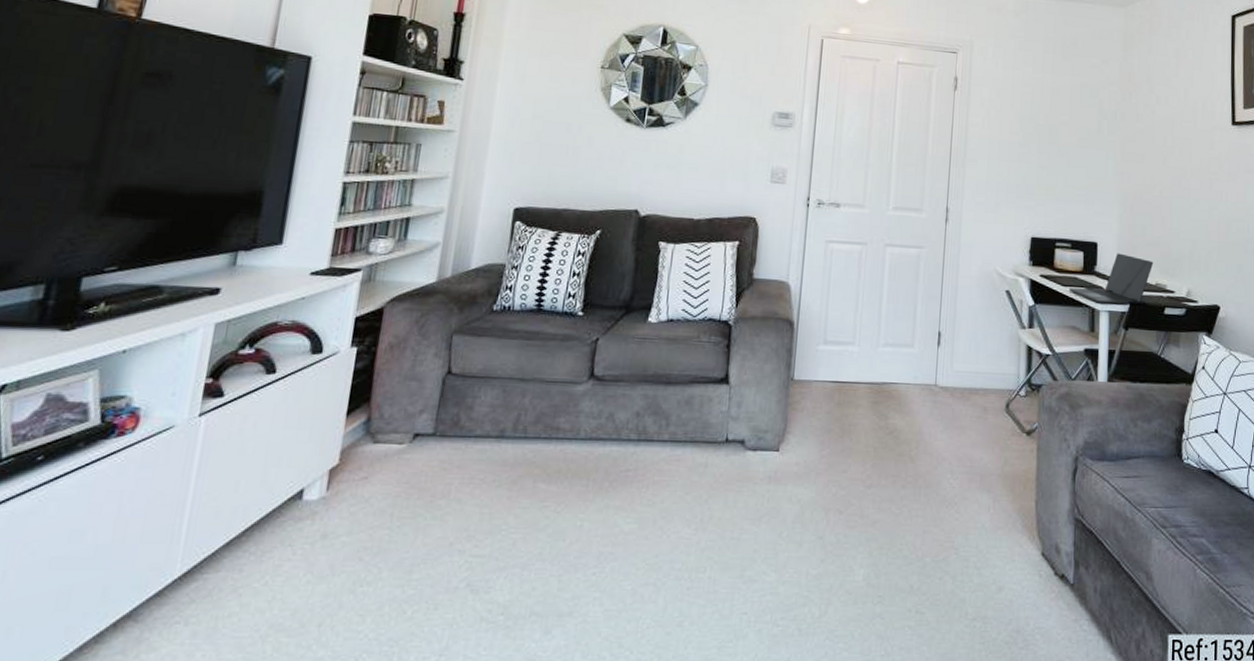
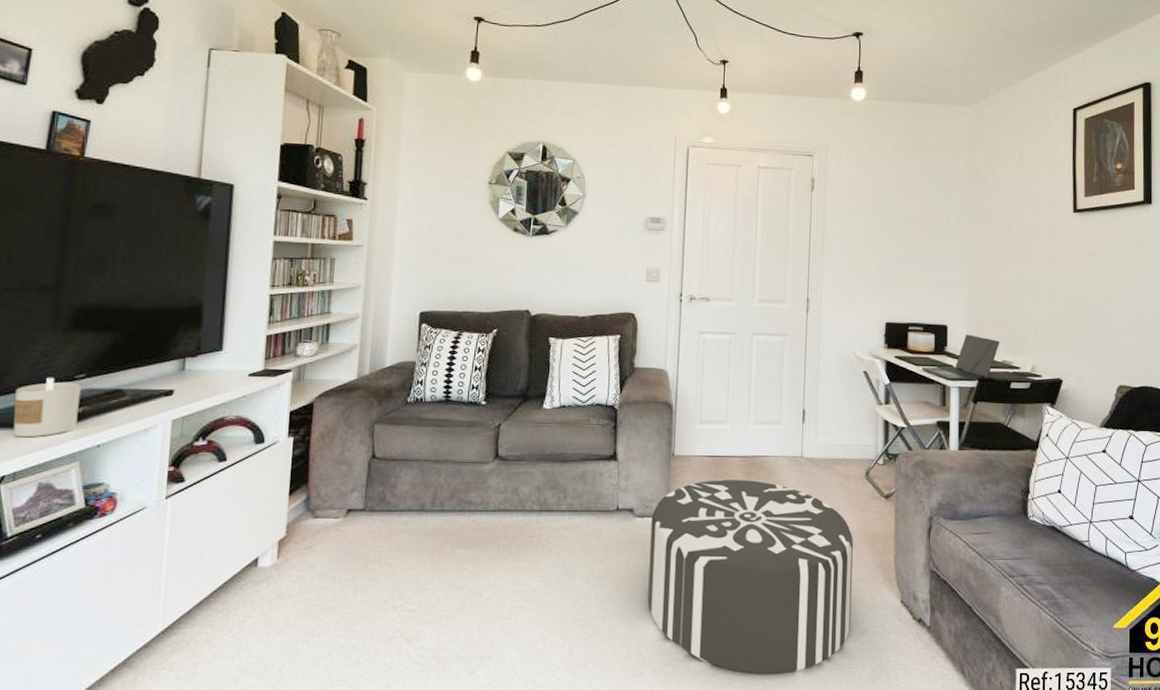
candle: none [22,268,112,340] -> present [13,377,82,438]
pouf: none [756,409,991,639] -> present [647,480,854,675]

